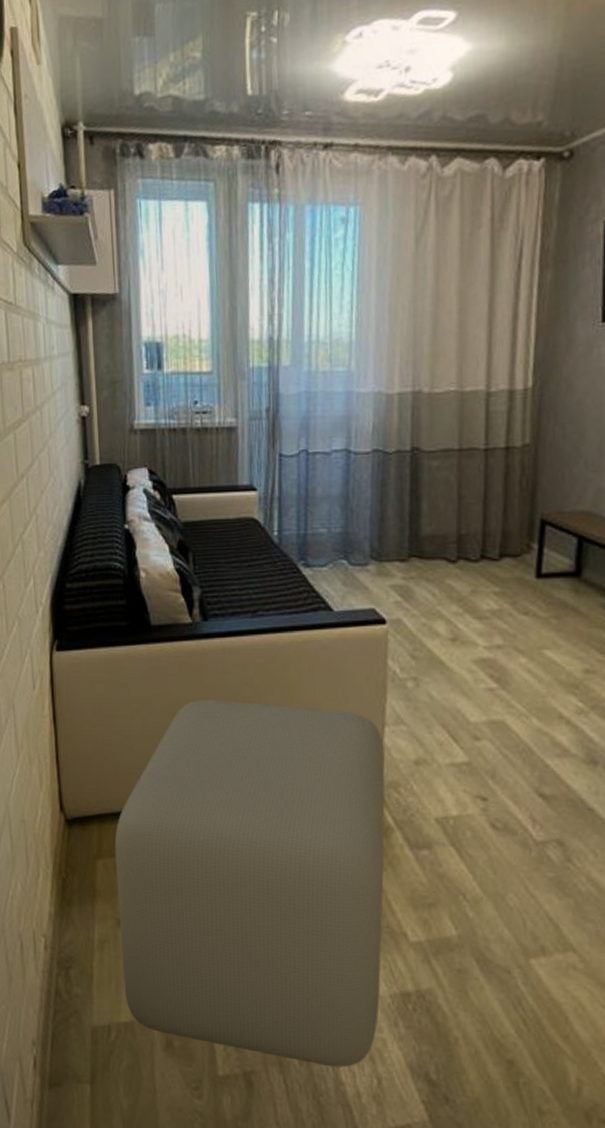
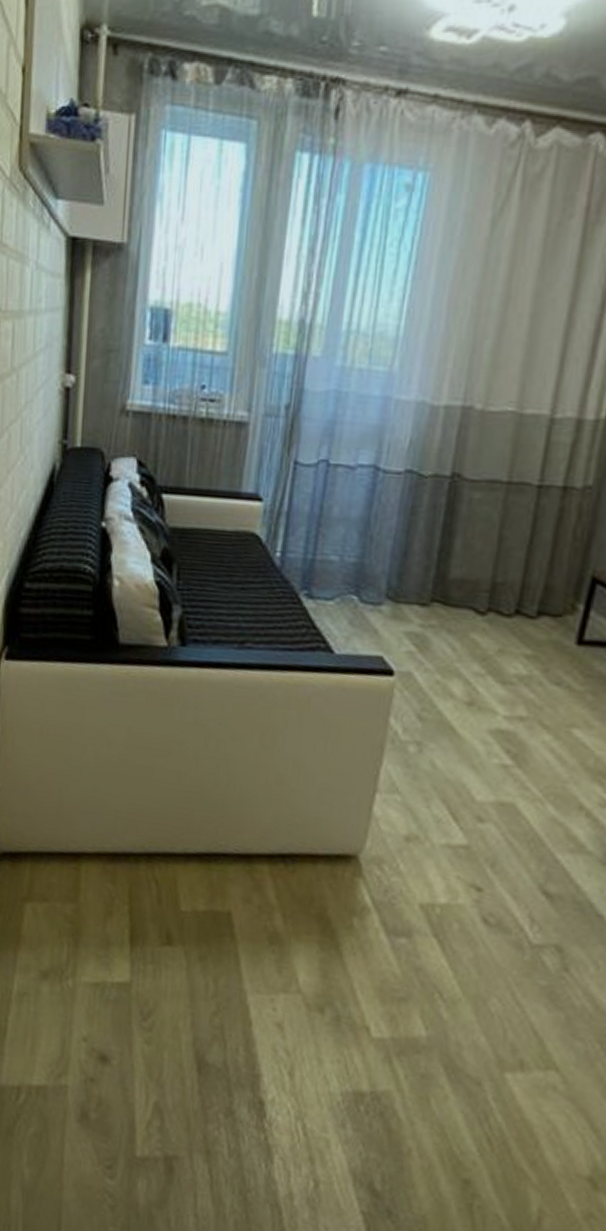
pouf: present [114,699,385,1068] -> none [40,735,372,1165]

